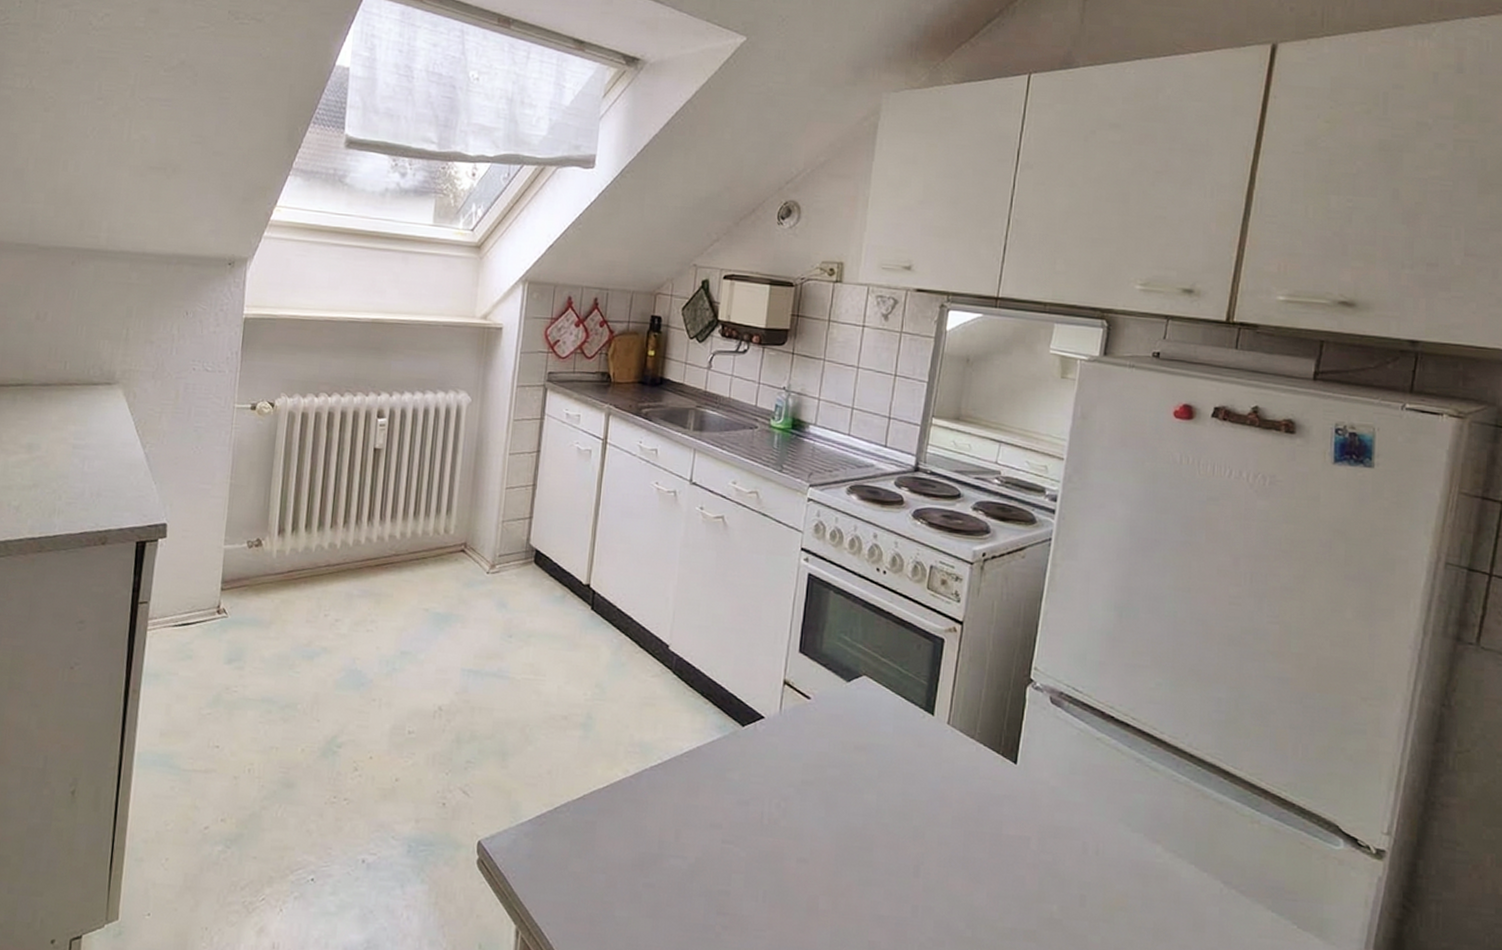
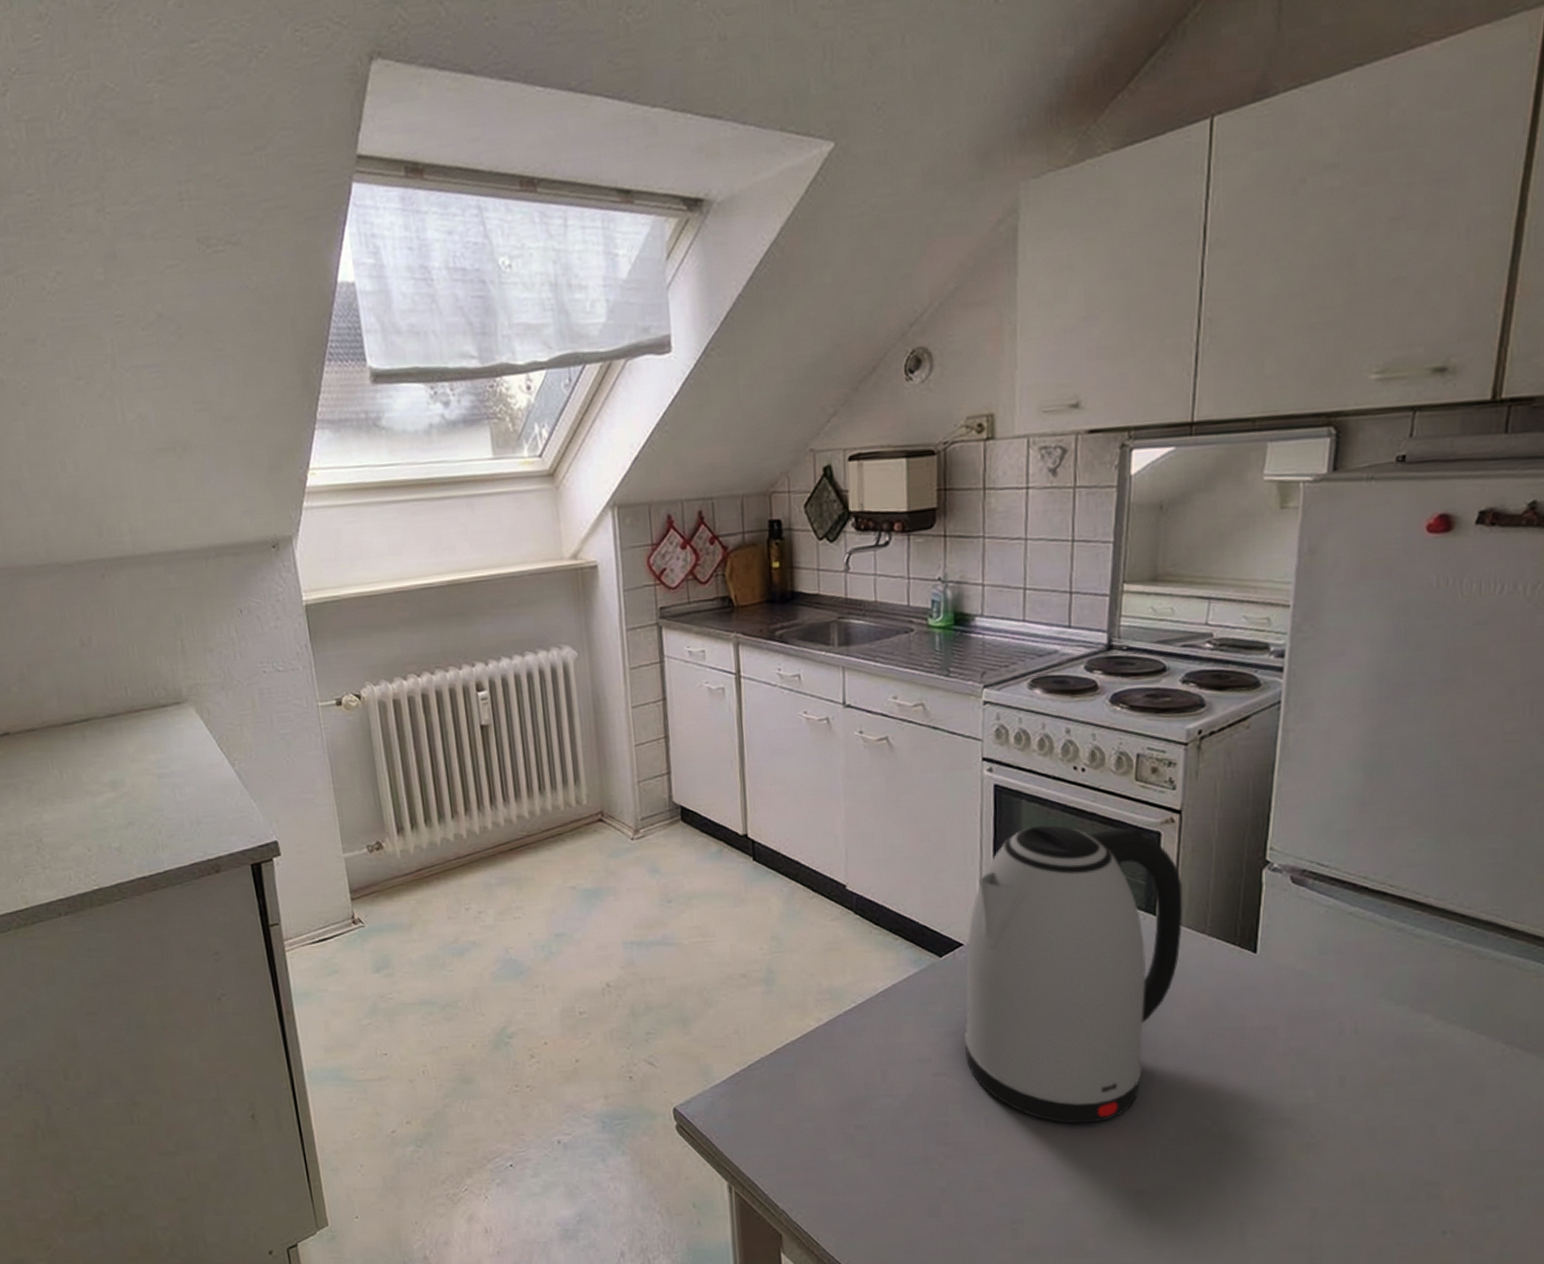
kettle: none [753,616,959,912] -> present [964,825,1183,1124]

